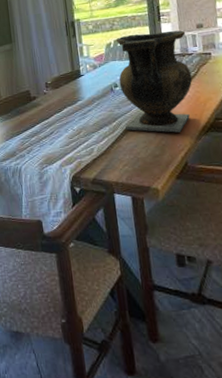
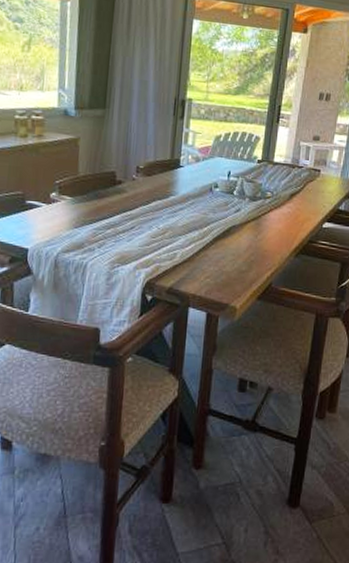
vase: present [116,30,193,133] -> none [217,131,300,250]

